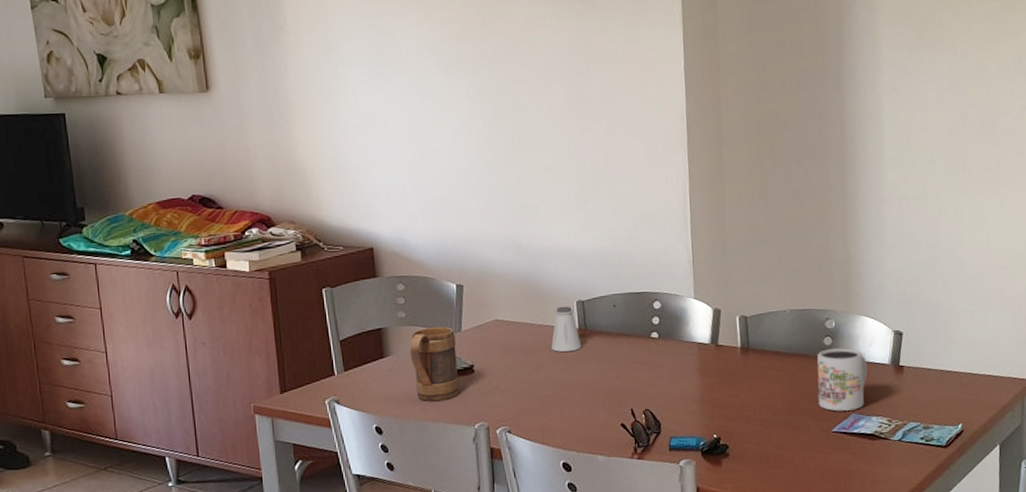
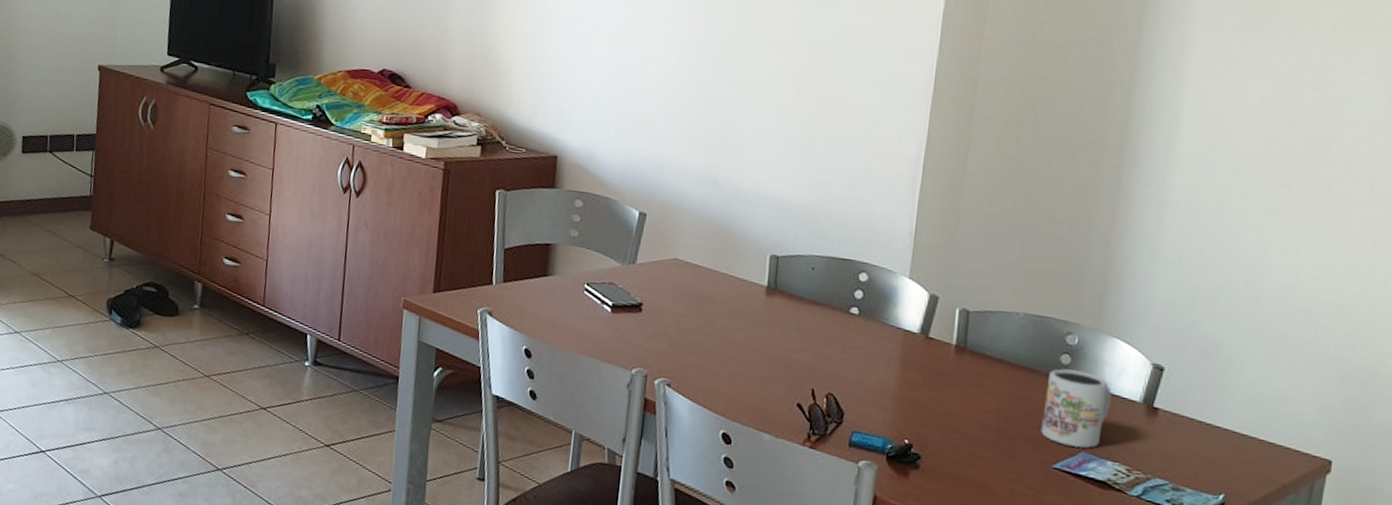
mug: present [410,326,460,401] -> none [575,252,628,335]
saltshaker: present [551,306,582,352] -> none [732,257,768,310]

